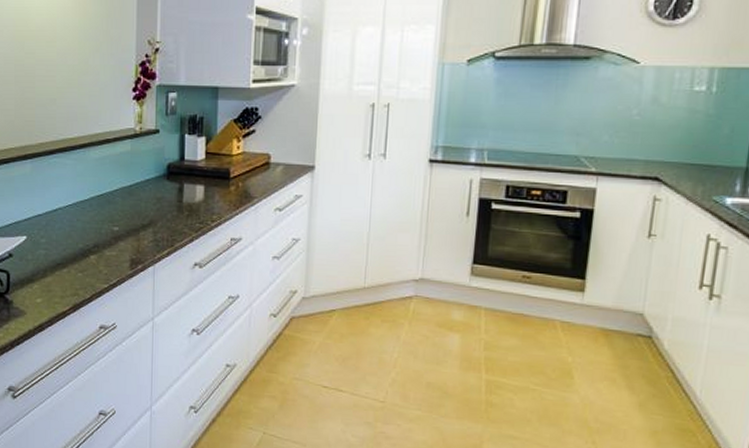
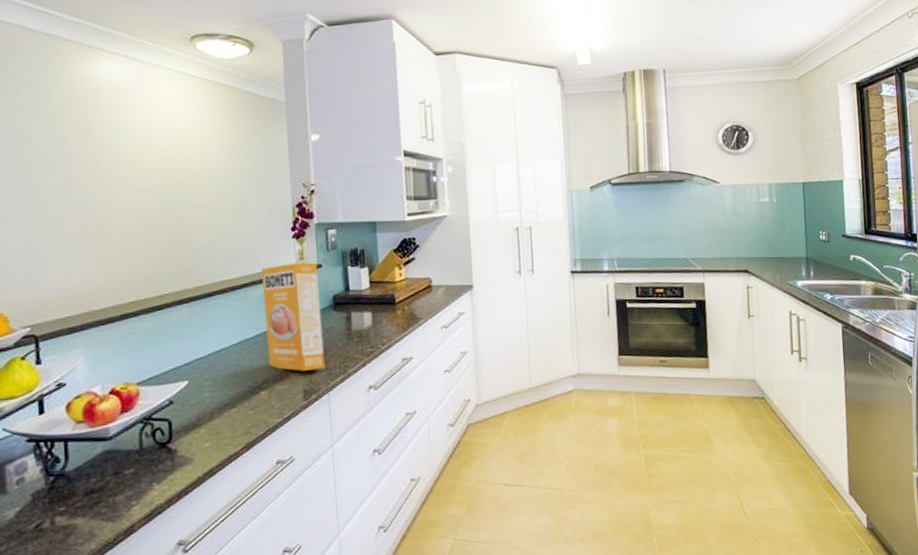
box: none [100,126,155,240] -> present [261,262,325,371]

